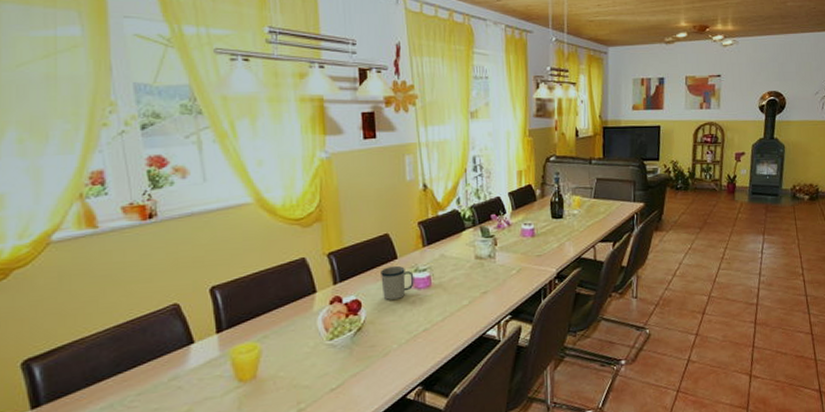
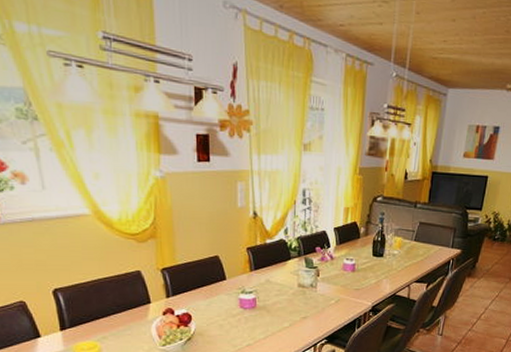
mug: present [381,266,414,300] -> none [210,287,241,316]

